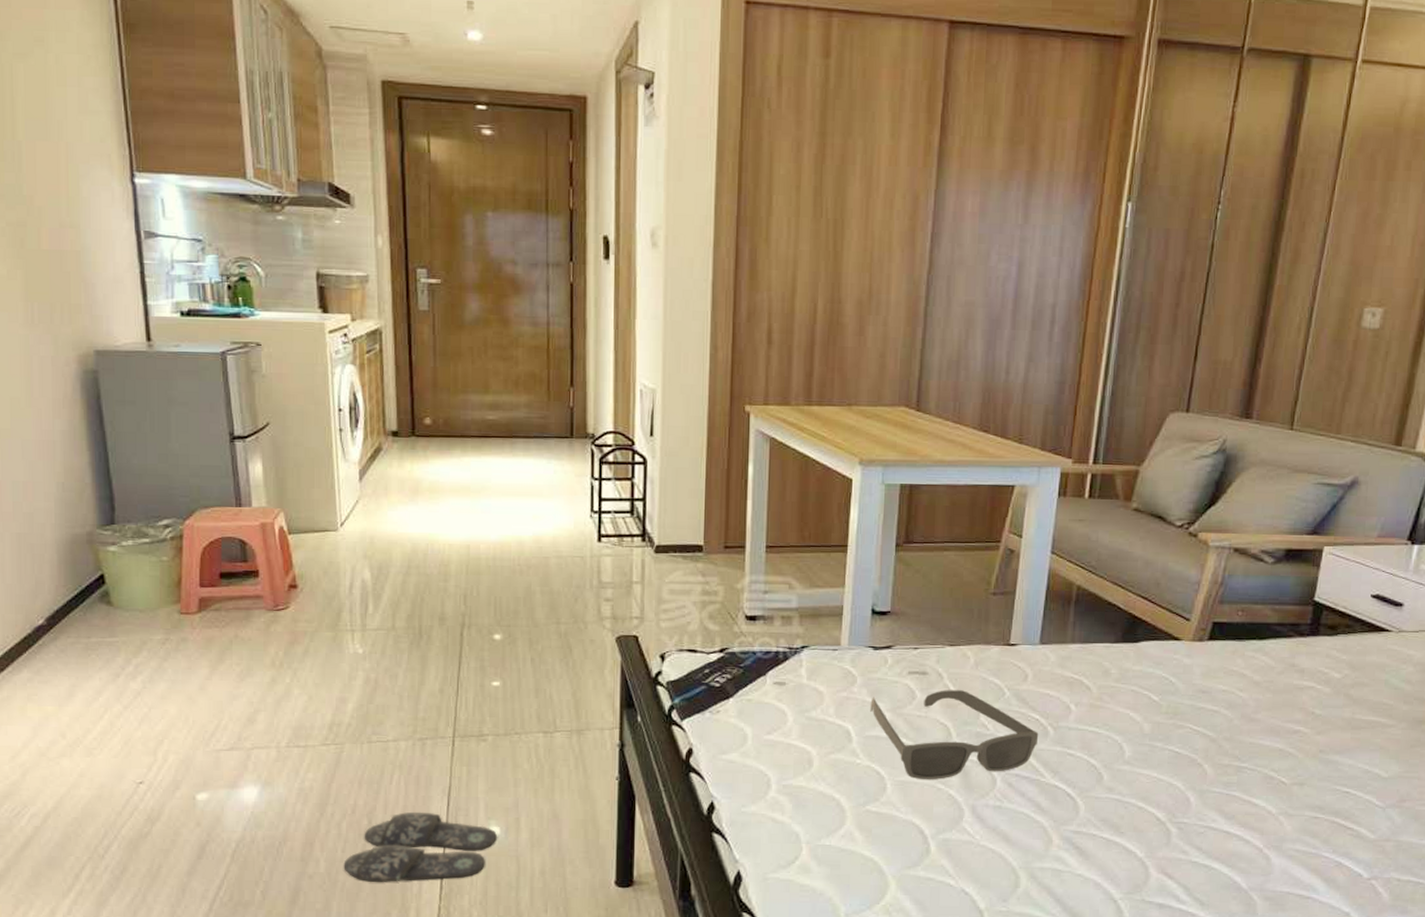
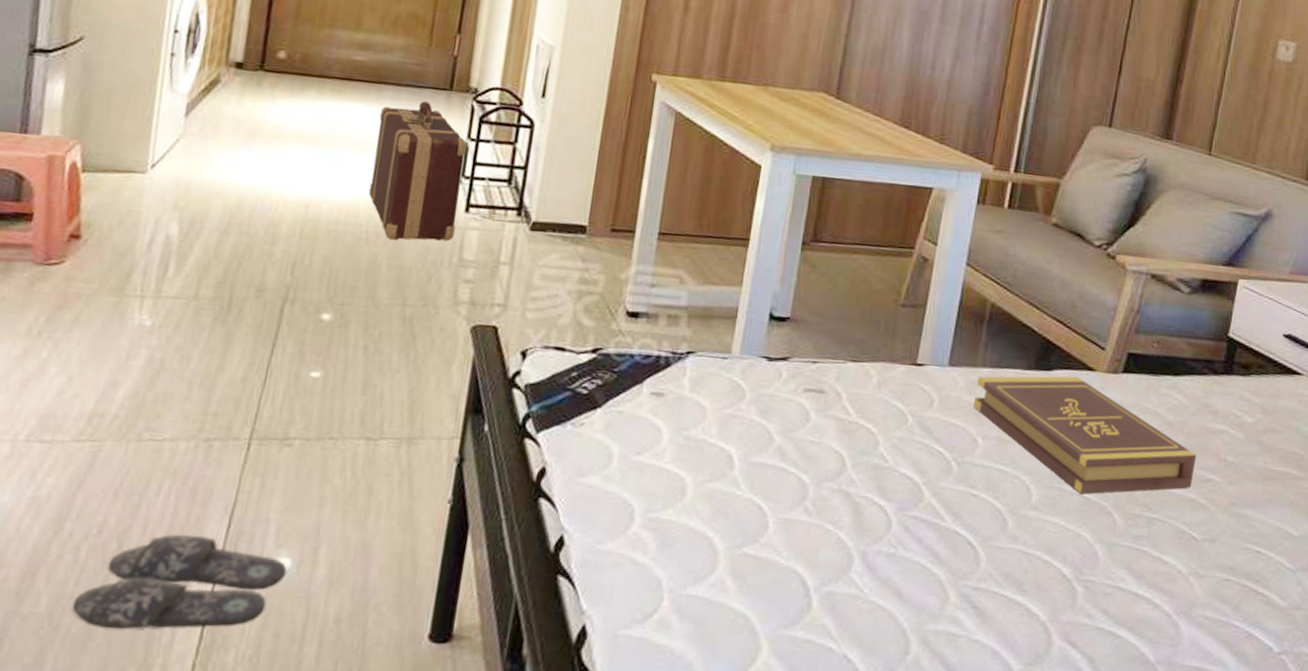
suitcase: none [515,450,592,569] -> present [368,101,468,242]
glasses: present [870,690,1039,780] -> none [757,412,942,520]
book: none [1065,646,1284,749] -> present [973,376,1197,495]

